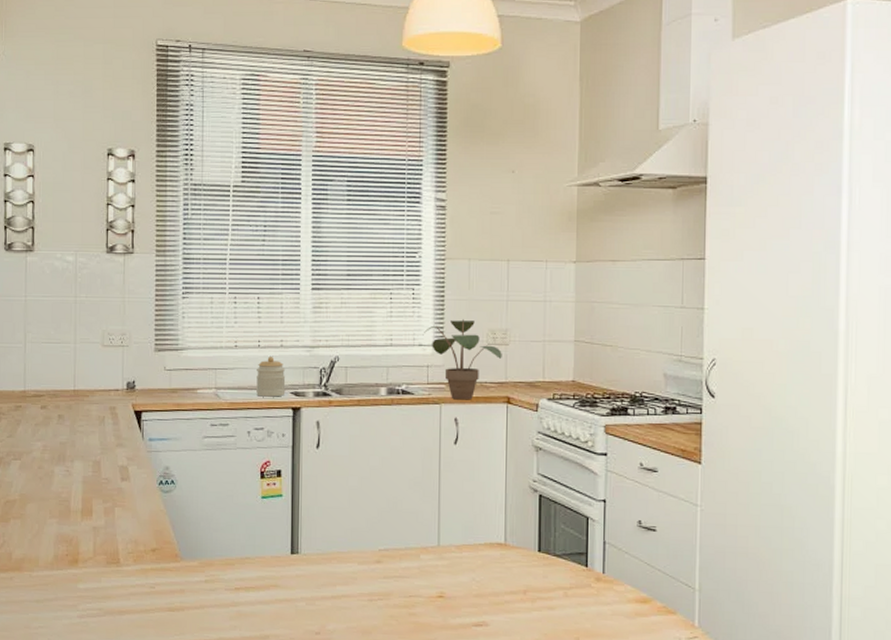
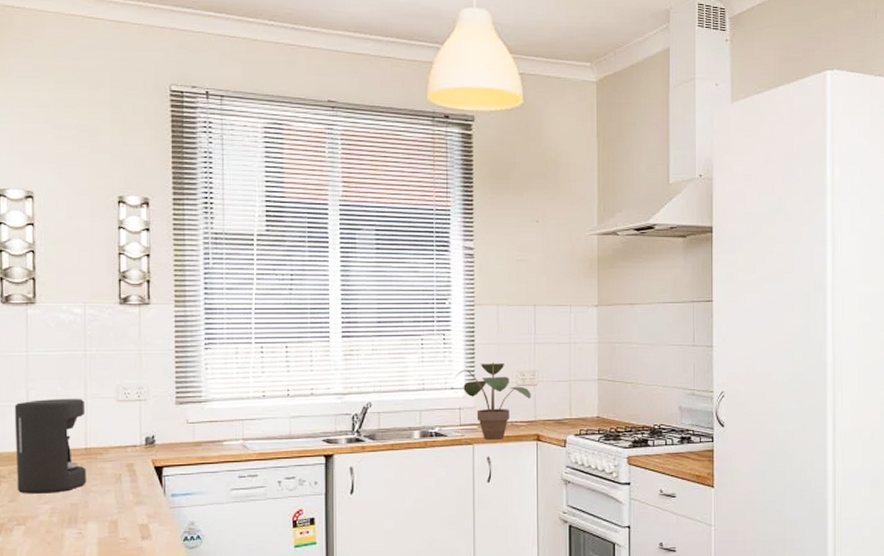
coffee maker: none [14,342,74,431] -> present [14,399,87,494]
jar: present [256,357,286,397] -> none [286,405,317,446]

